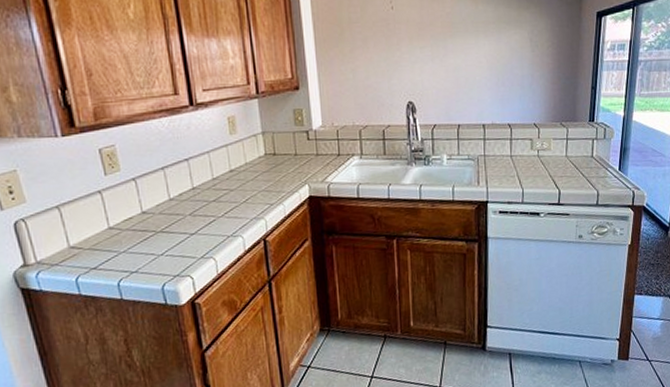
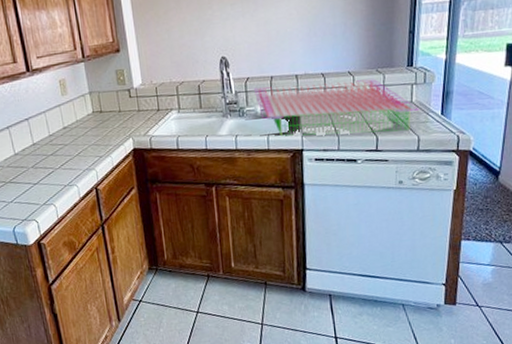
dish rack: none [441,132,600,188] -> present [254,79,420,137]

